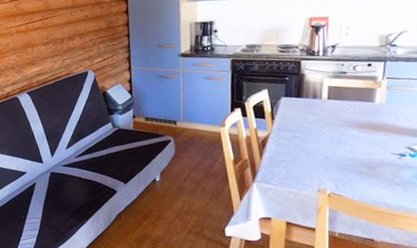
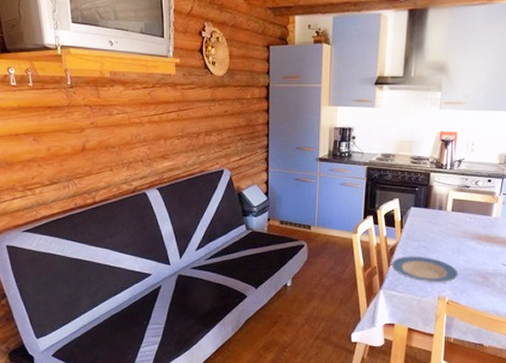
plate: none [264,147,340,175] -> present [392,256,458,283]

